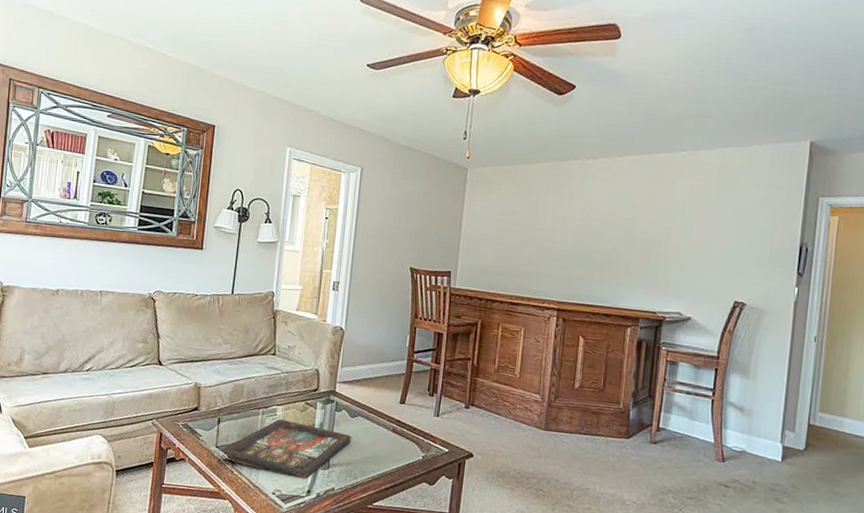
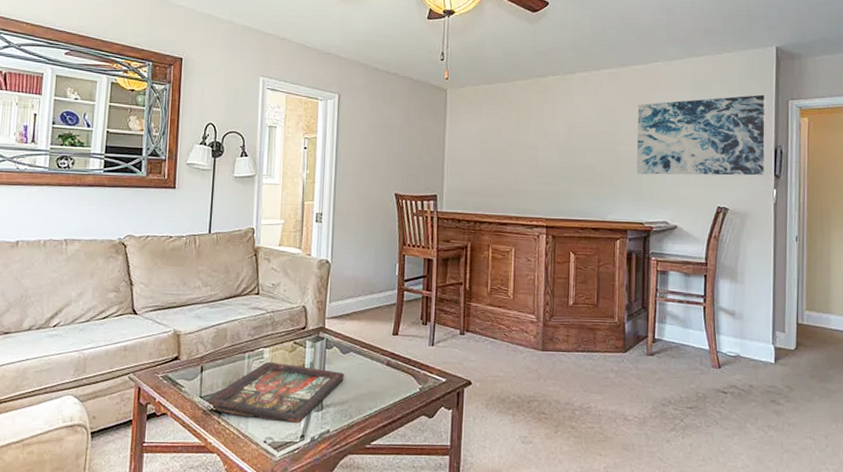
wall art: none [653,189,795,272] -> present [636,94,766,176]

